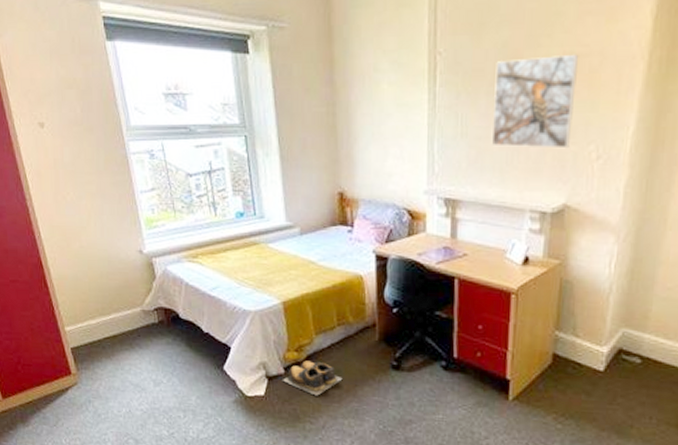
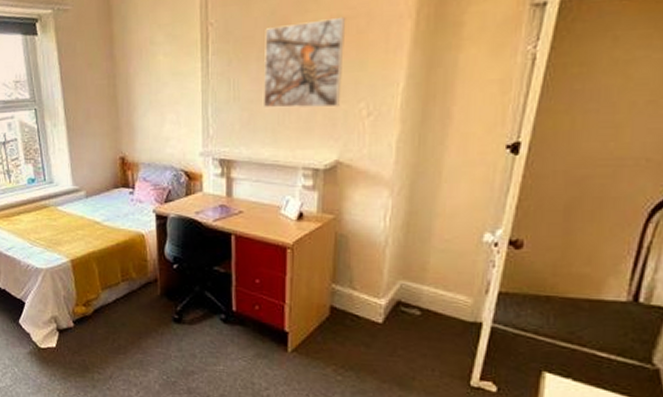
shoes: present [282,360,343,396] -> none [71,314,128,348]

